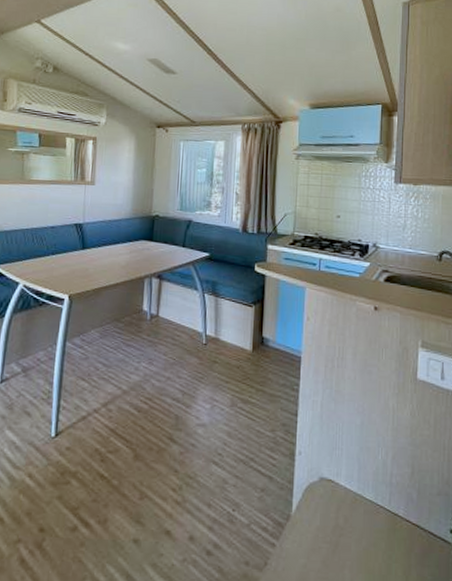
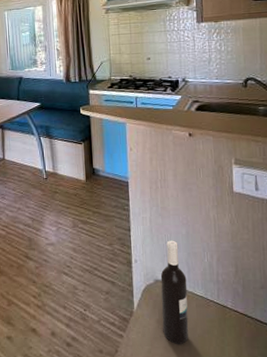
wine bottle: none [323,430,356,558] -> present [160,240,189,344]

